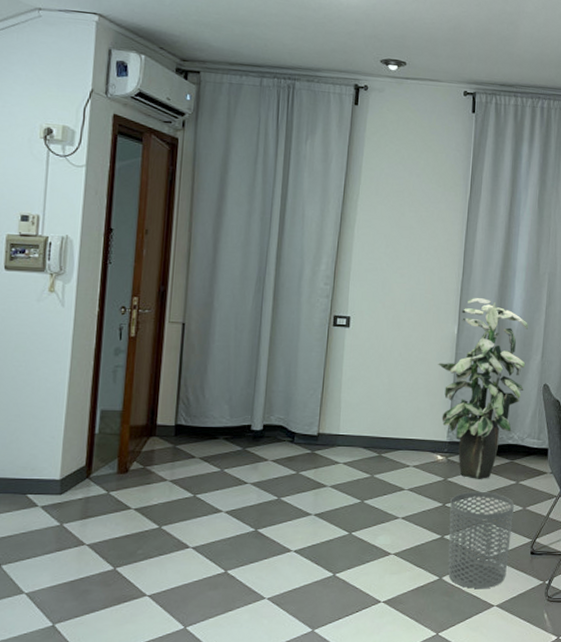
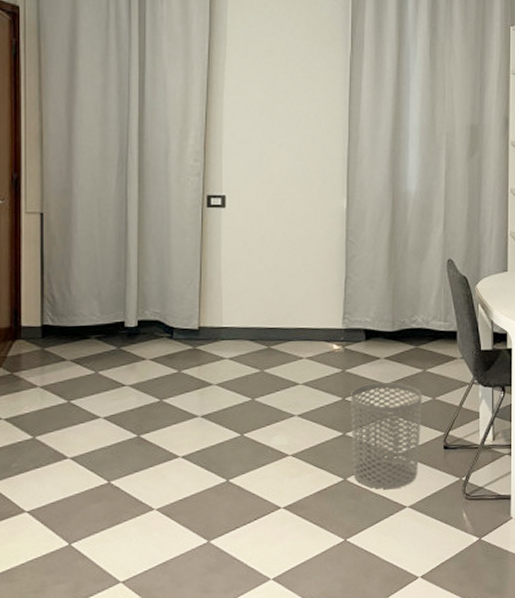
indoor plant: present [438,298,528,479] -> none [327,166,426,369]

